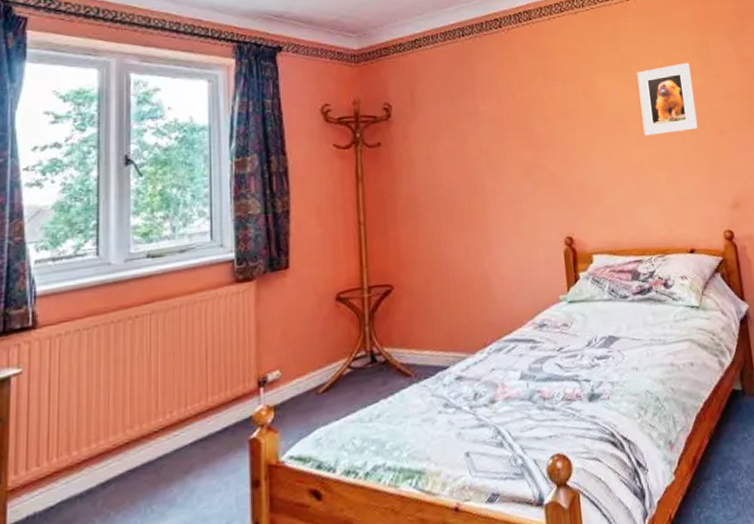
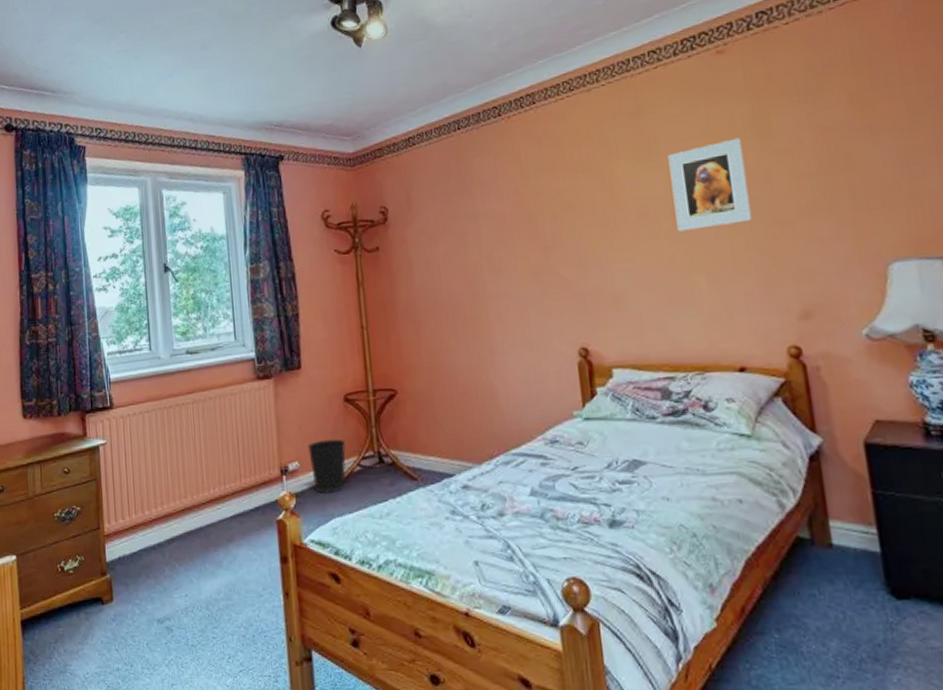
wastebasket: none [292,341,336,403] -> present [308,439,347,494]

